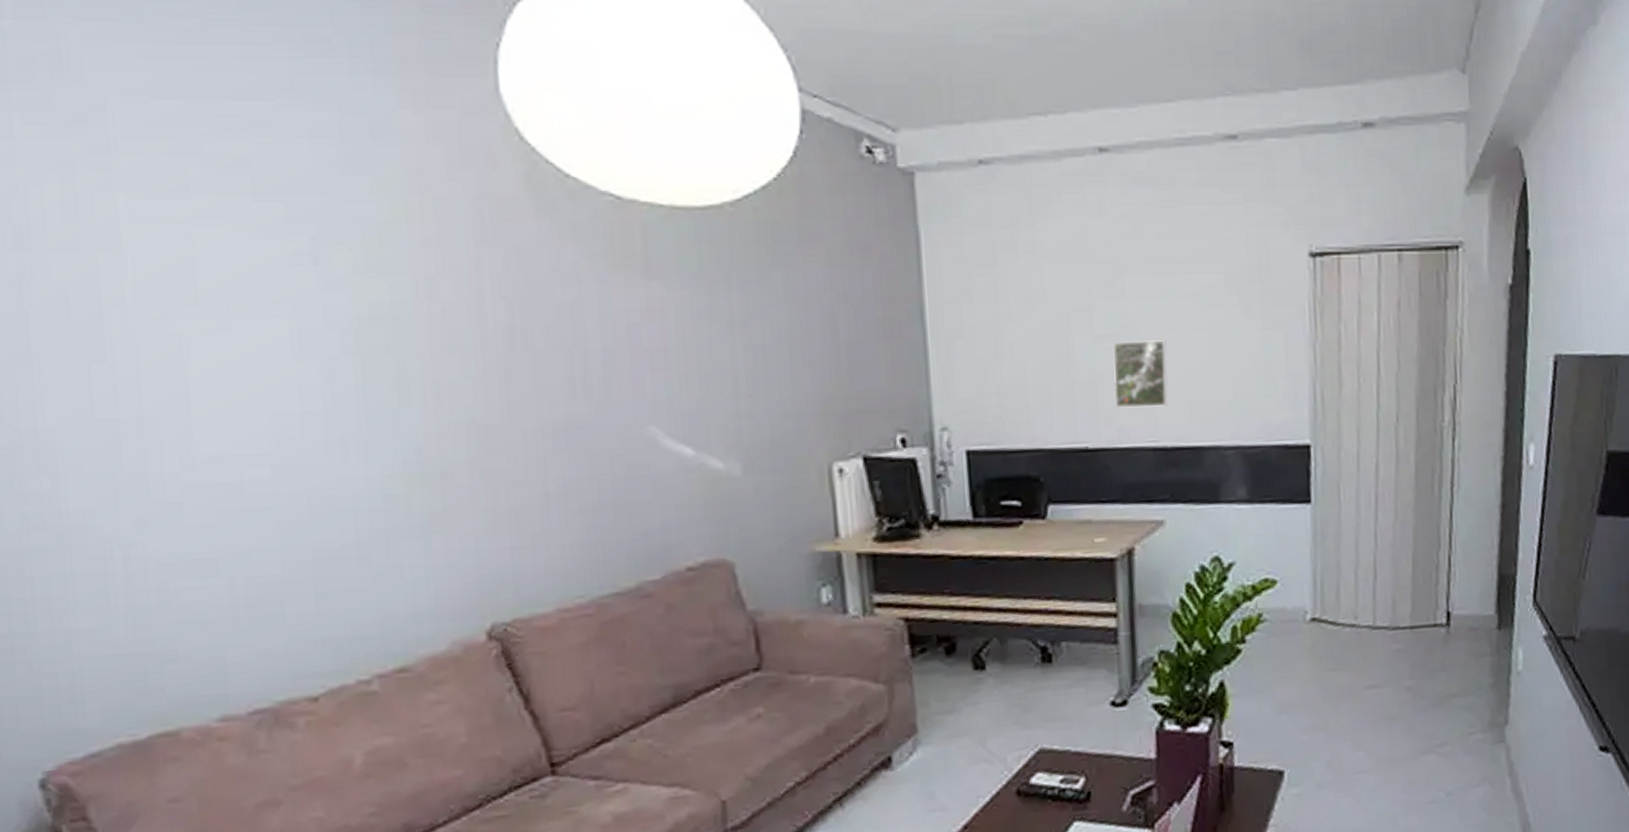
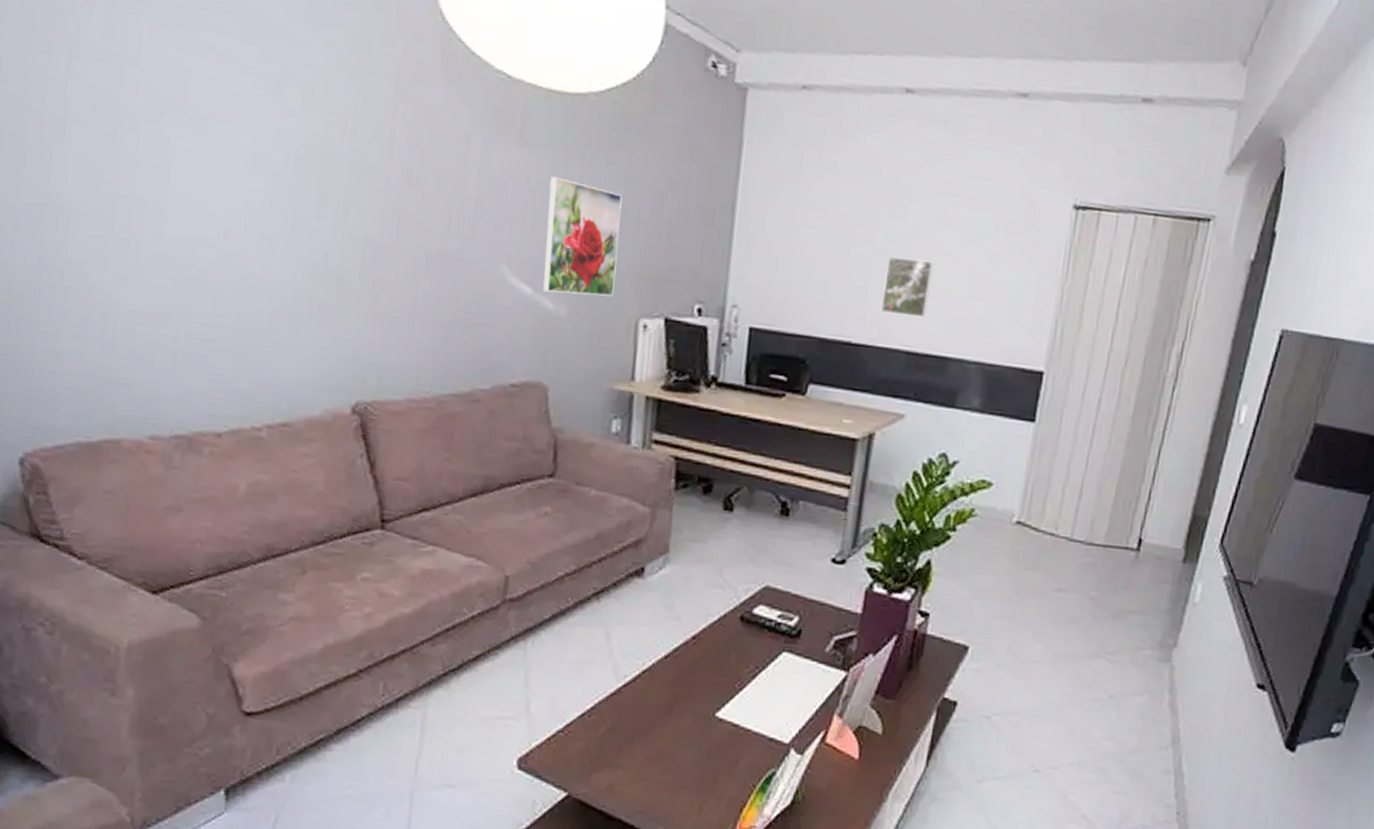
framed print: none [692,310,795,450] -> present [542,176,622,297]

